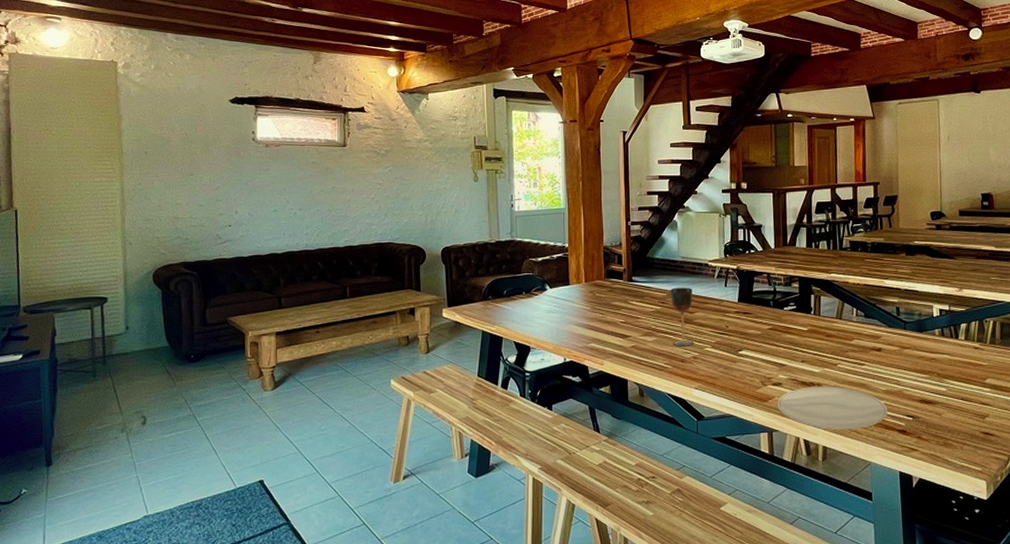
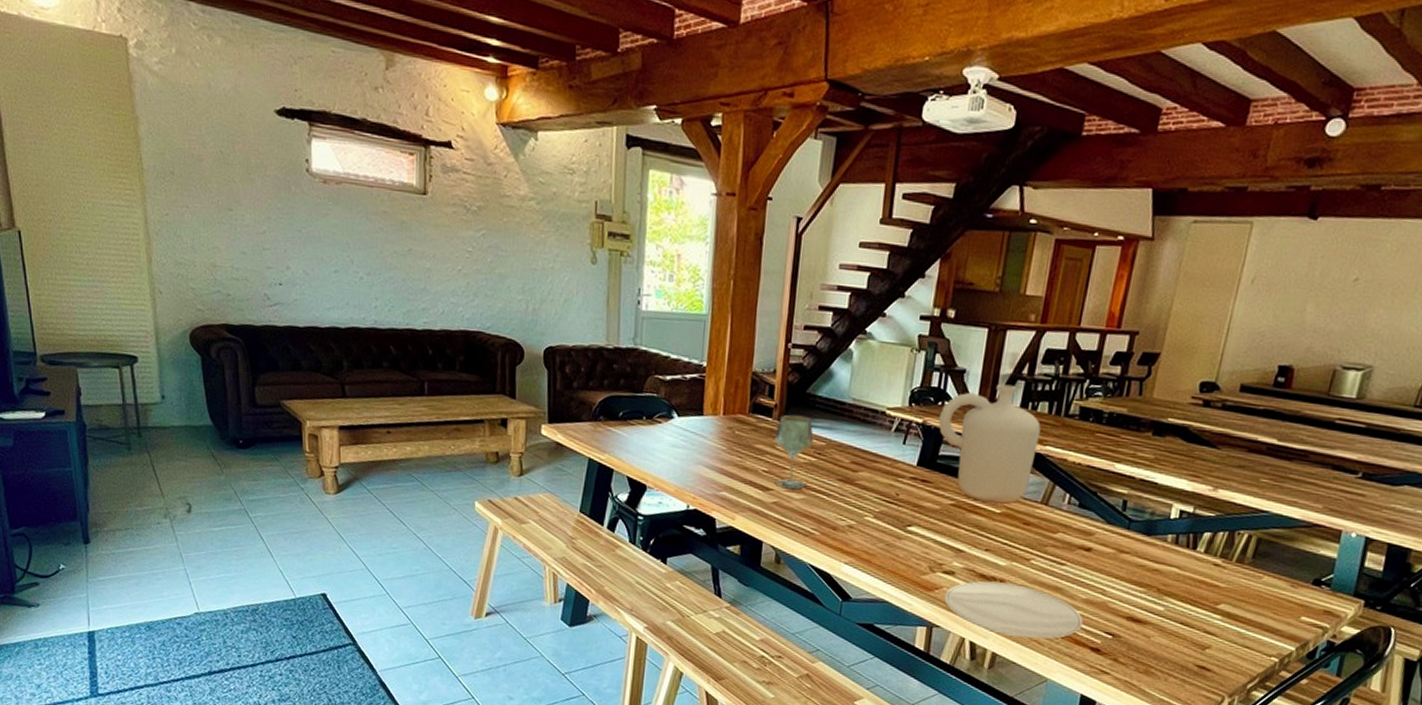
wine glass: none [627,275,657,334] -> present [775,414,814,490]
wineglass: present [670,287,694,347] -> none [825,436,860,512]
water jug: none [748,232,825,324] -> present [938,383,1042,504]

